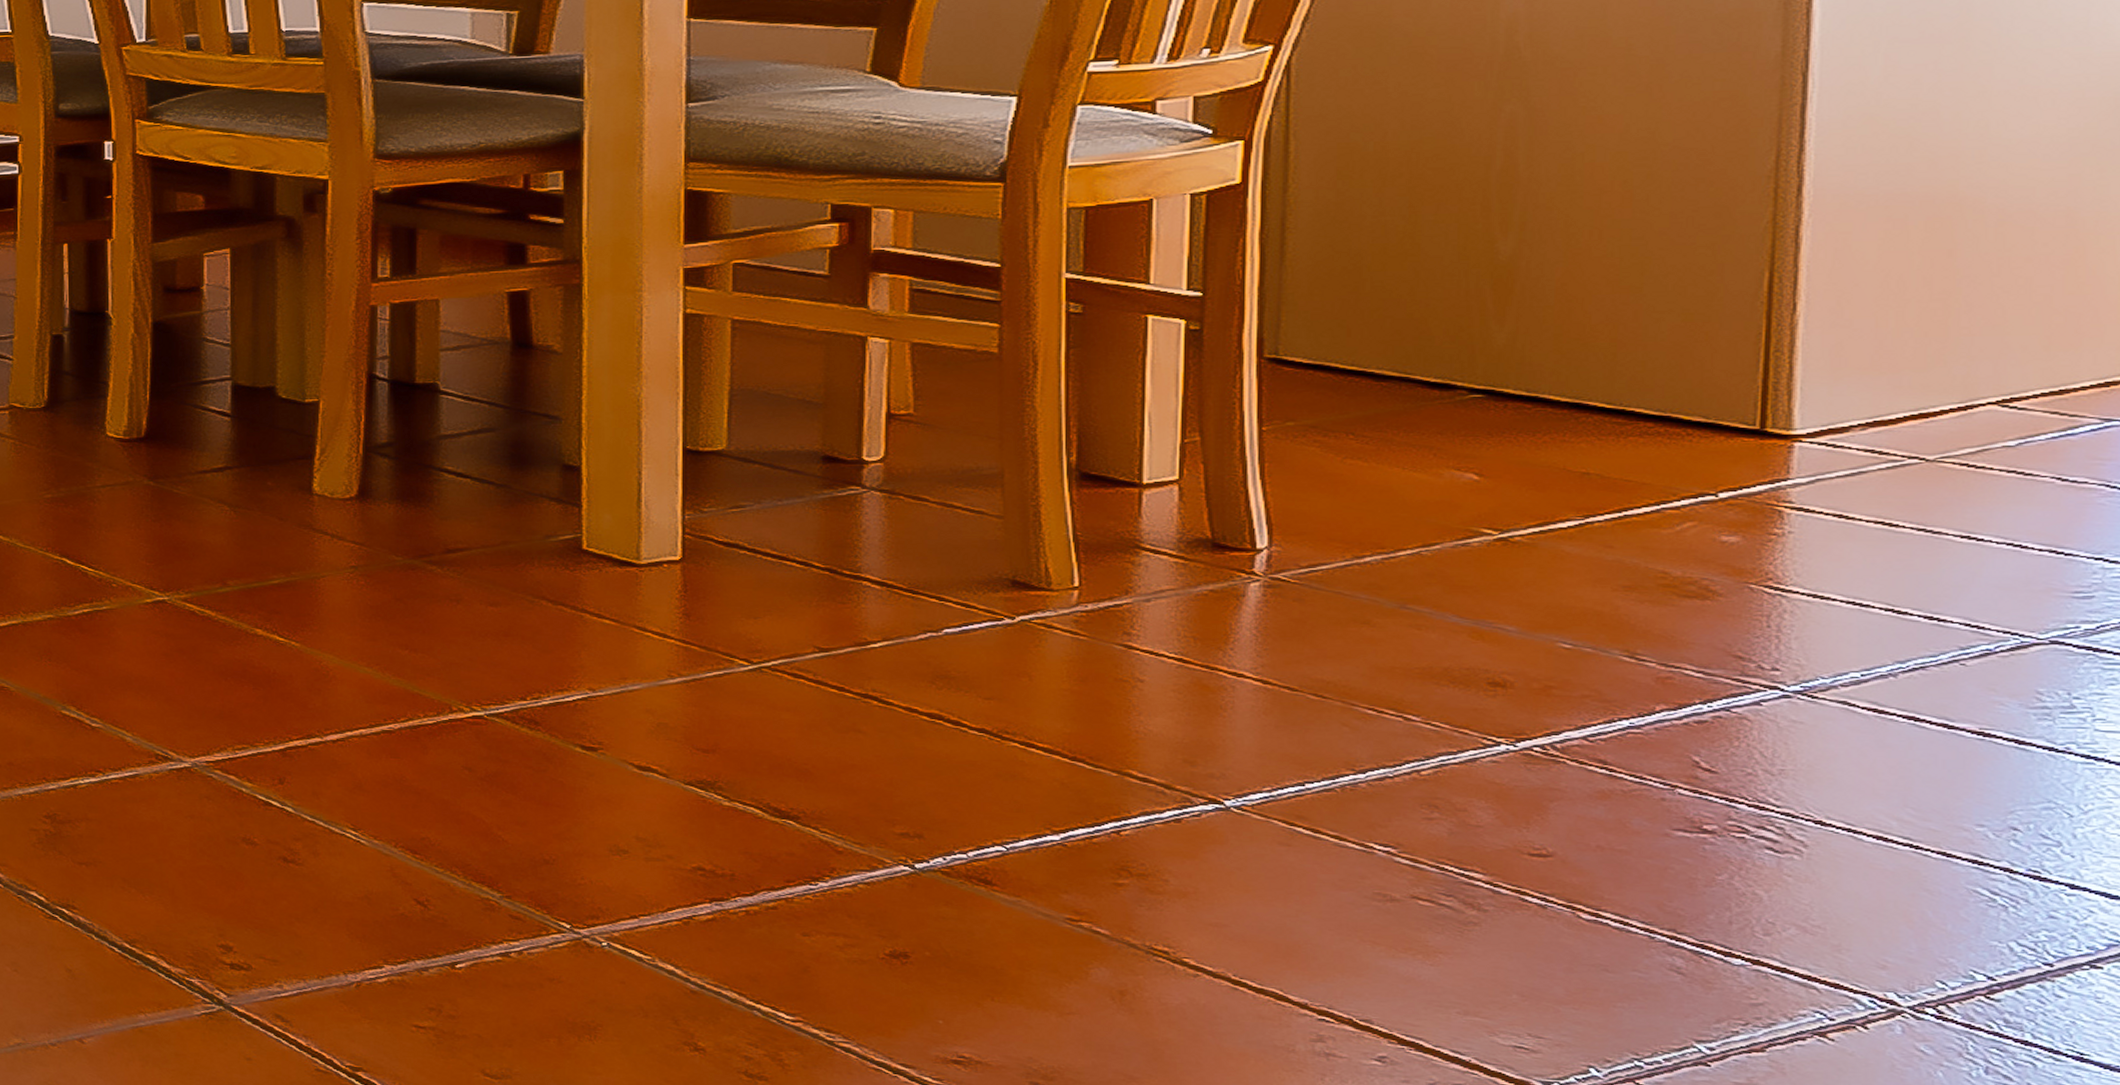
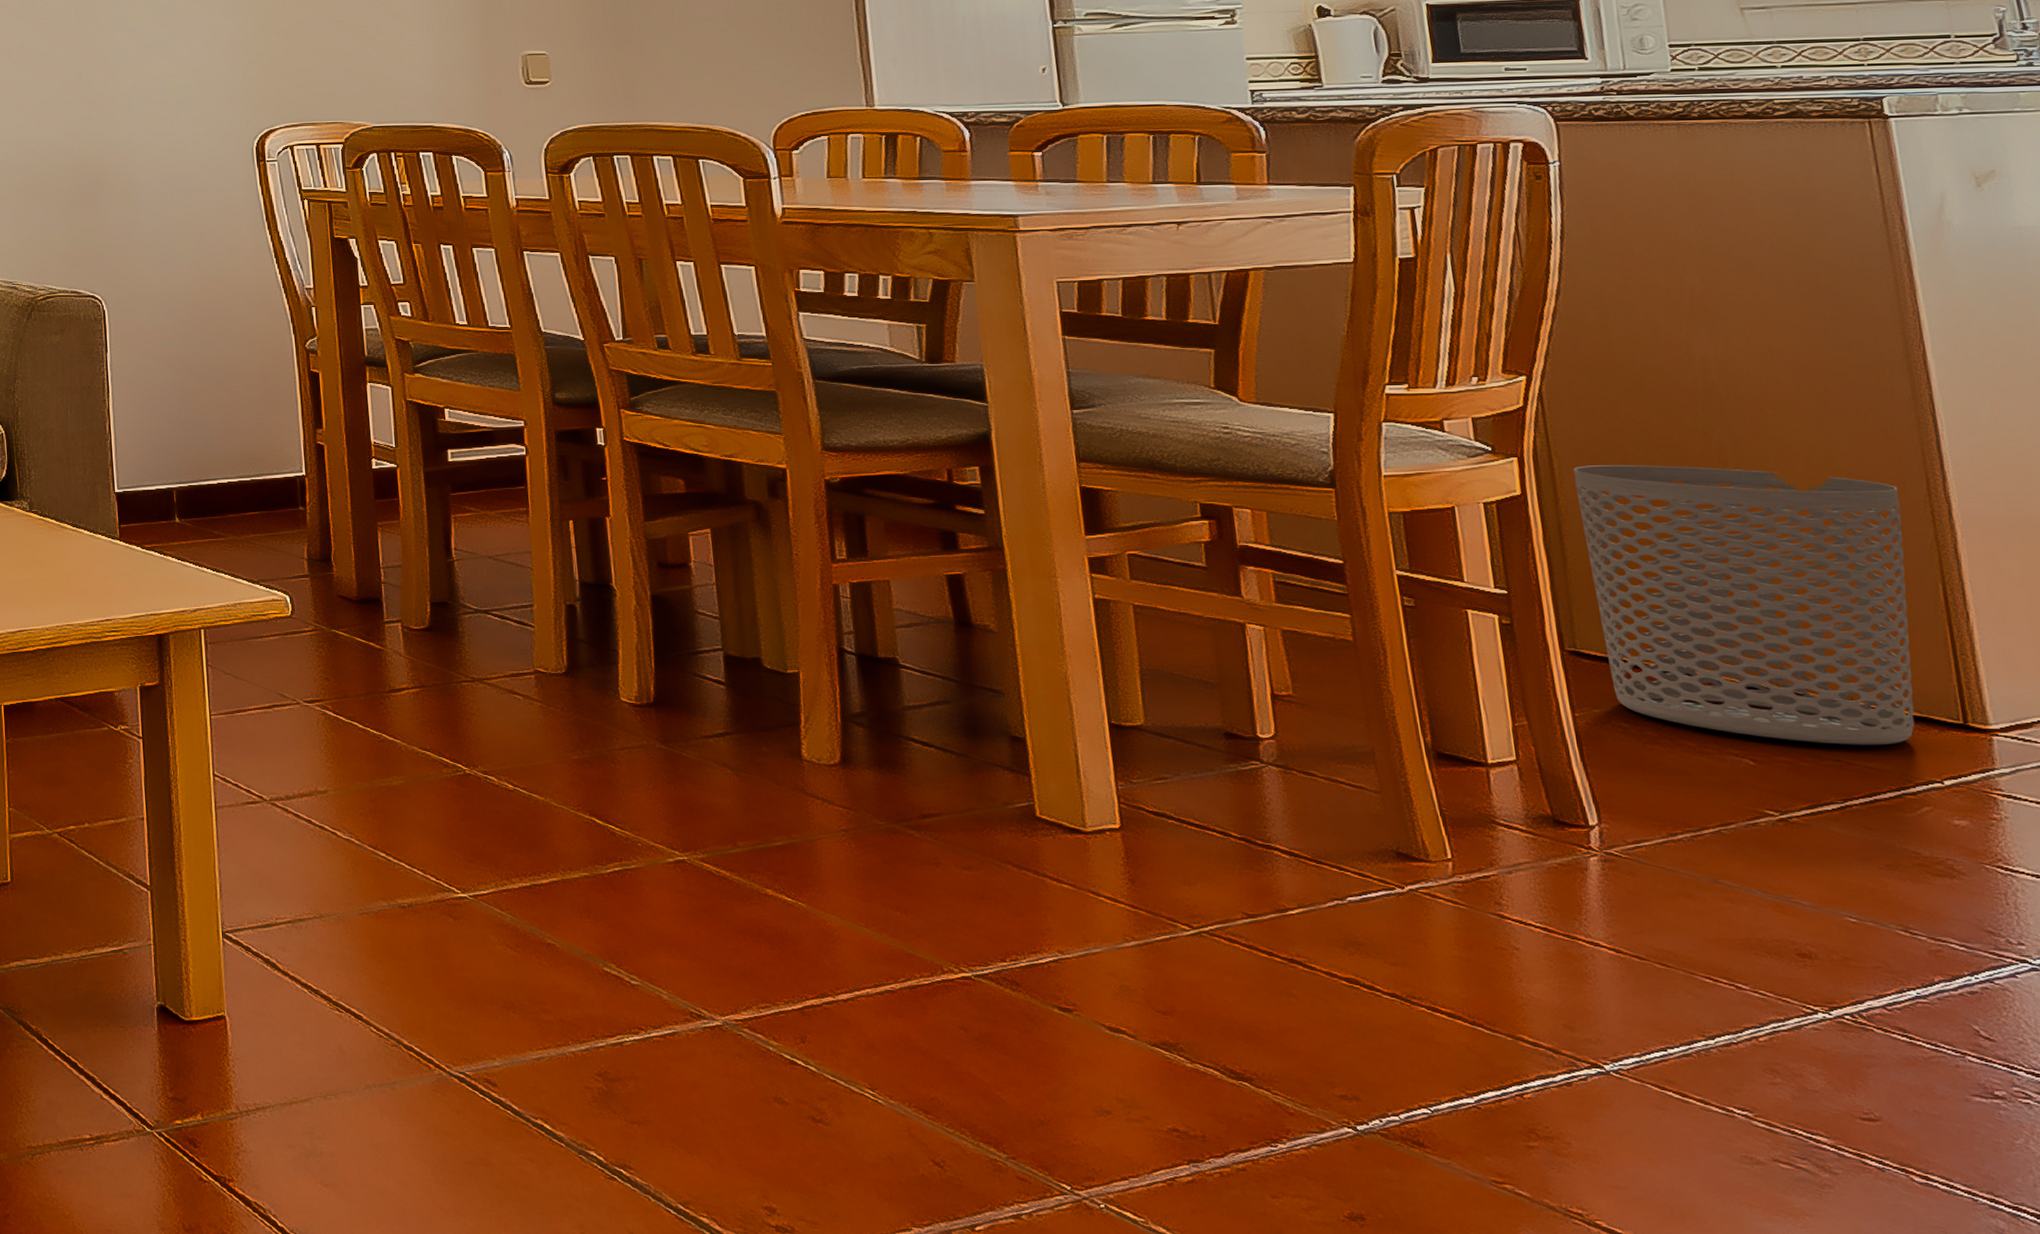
waste bin: none [1313,144,1735,456] -> present [1573,465,1915,745]

